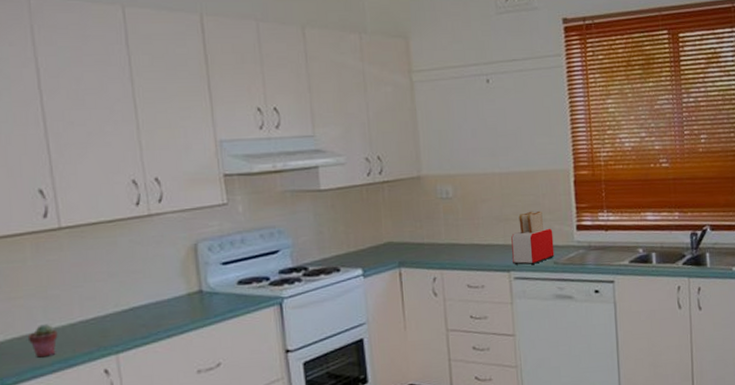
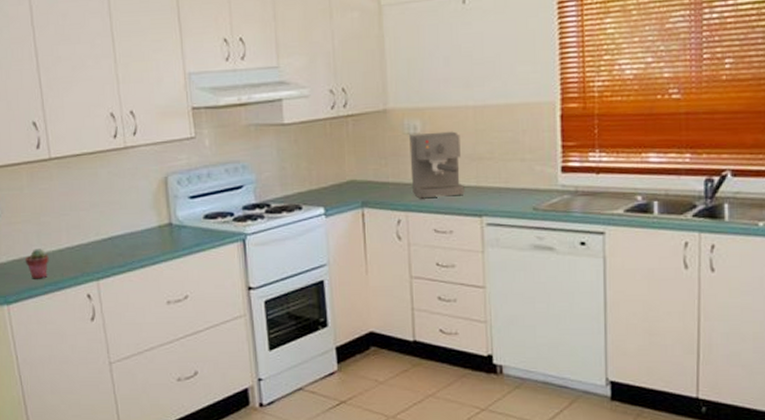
coffee maker: none [442,195,494,258] -> present [409,131,465,199]
toaster: present [511,210,555,265] -> none [485,149,534,211]

